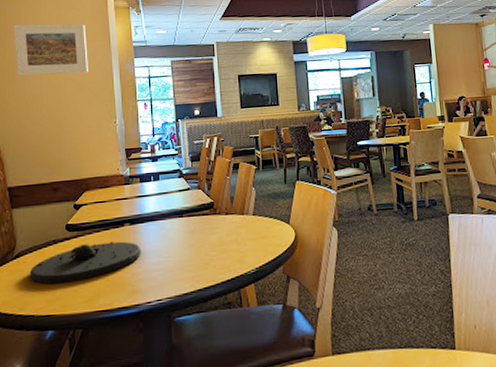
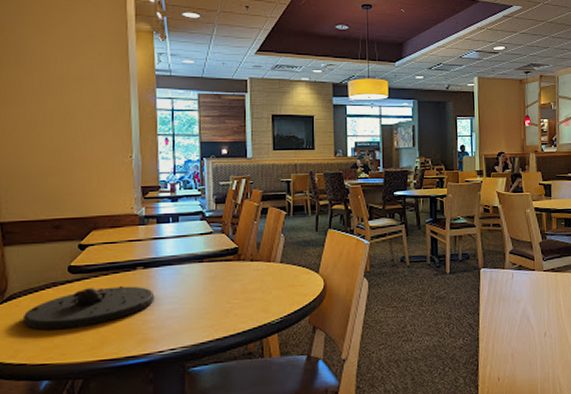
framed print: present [14,23,88,76] -> none [13,39,102,100]

